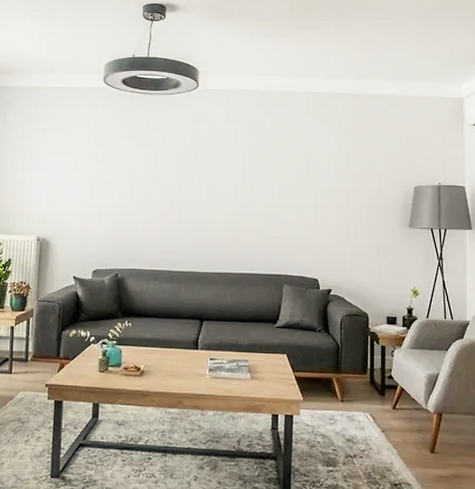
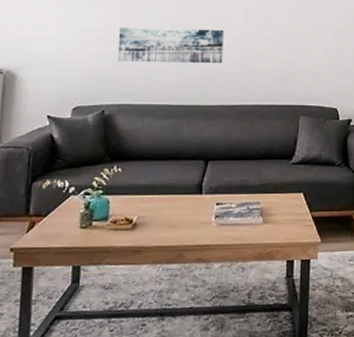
wall art: none [128,203,216,236] -> present [117,27,224,64]

